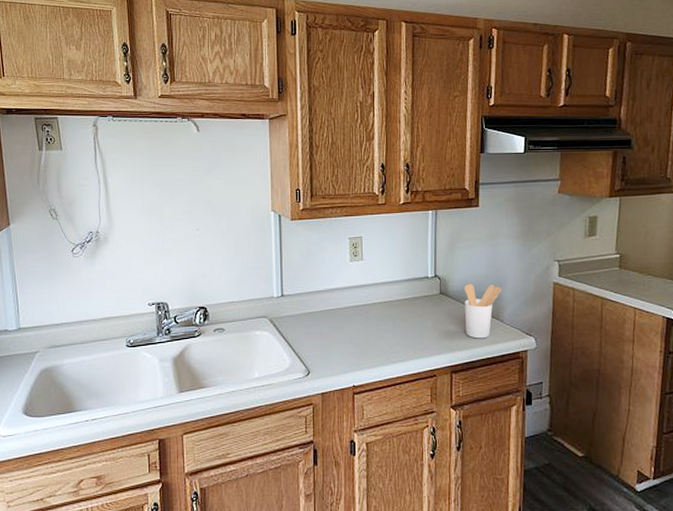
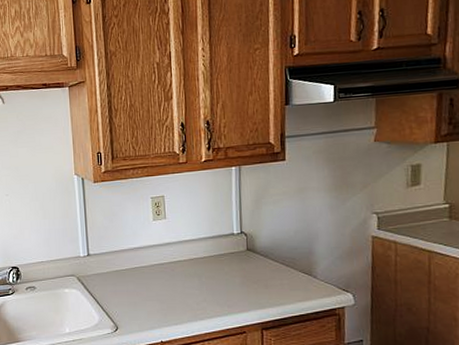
utensil holder: present [464,283,502,339] -> none [273,239,314,295]

